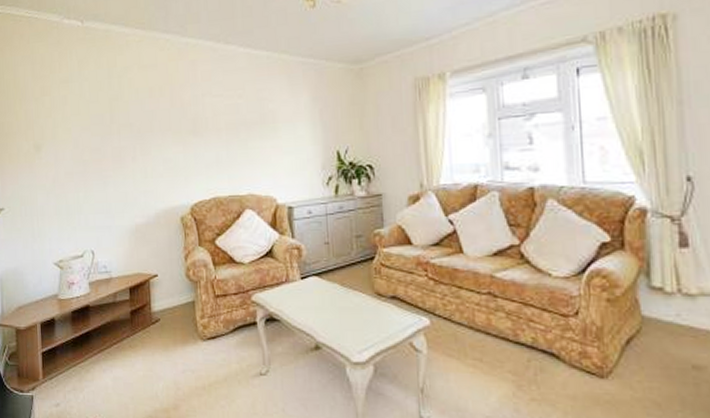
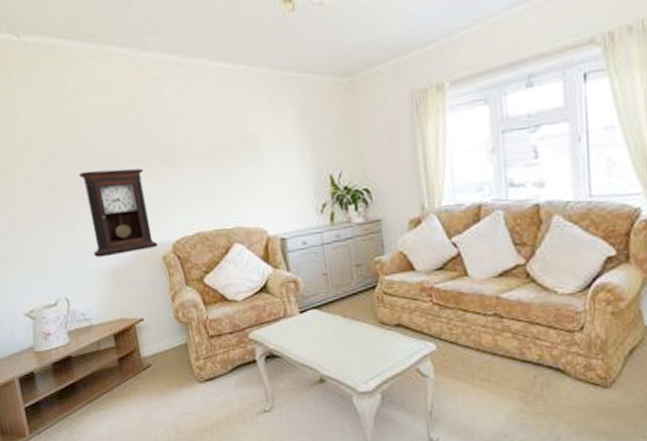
pendulum clock: none [117,137,178,215] -> present [79,168,158,258]

